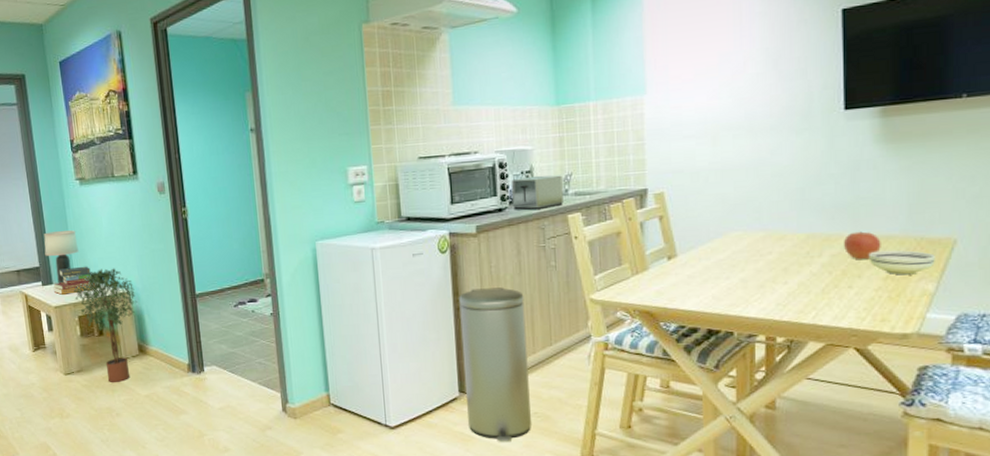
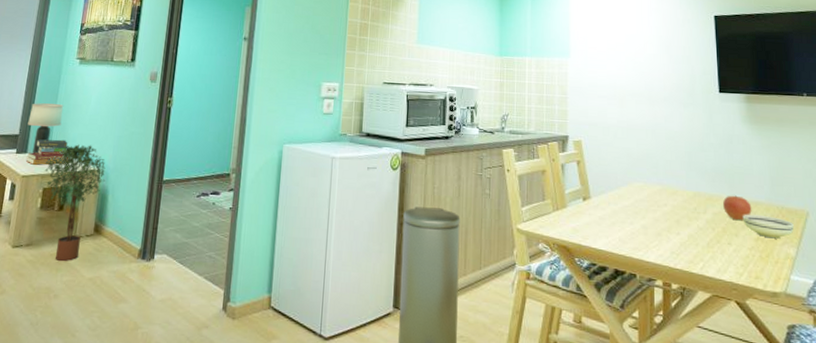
toaster: present [511,175,564,211] -> none [457,112,500,142]

